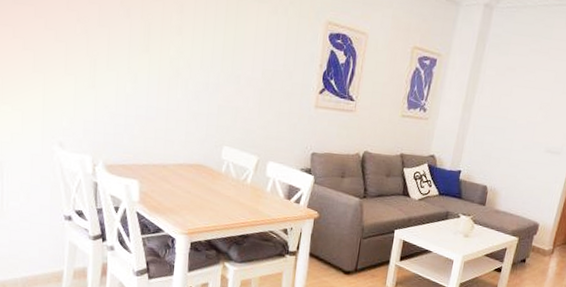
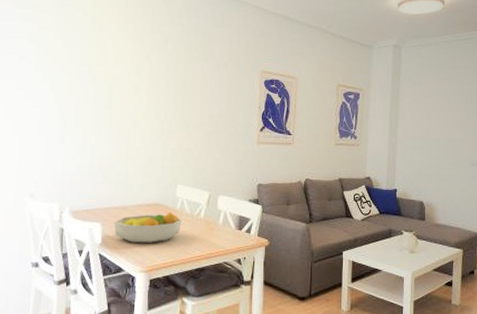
fruit bowl: none [153,174,227,206] -> present [114,212,182,243]

